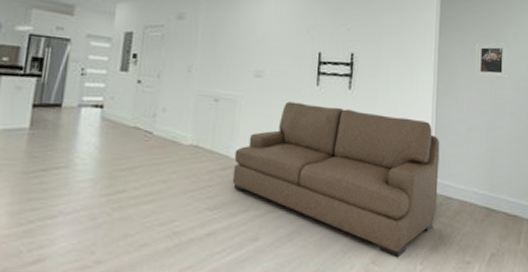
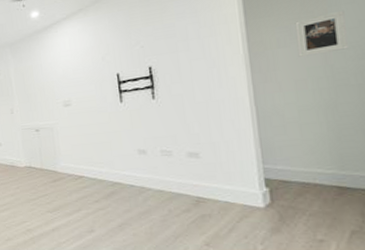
sofa: present [232,101,440,258] -> none [60,112,272,240]

